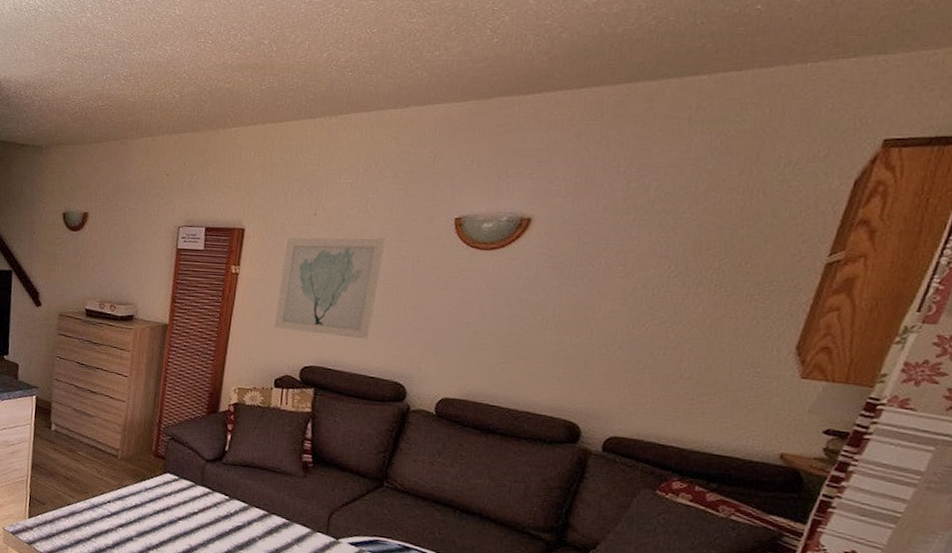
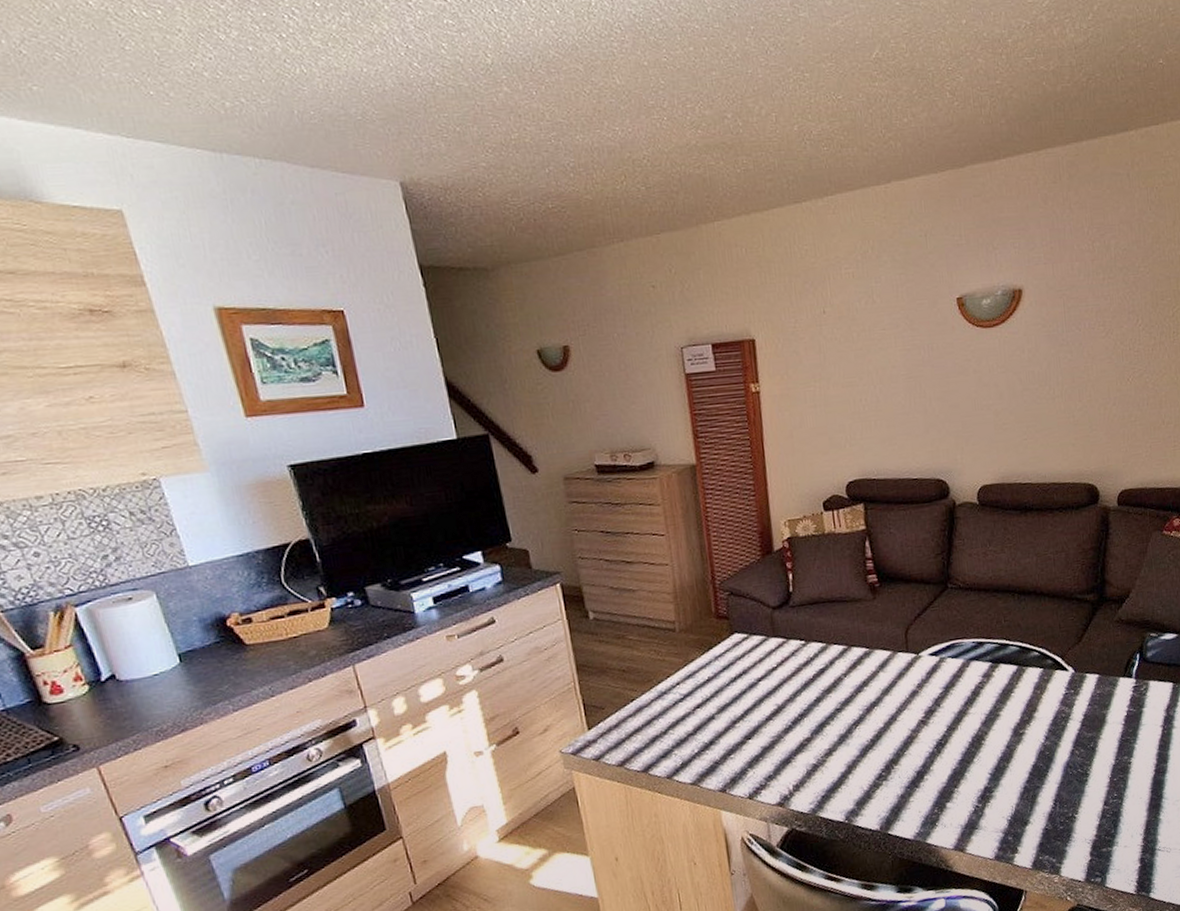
wall art: present [273,237,386,340] -> none [801,329,904,447]

